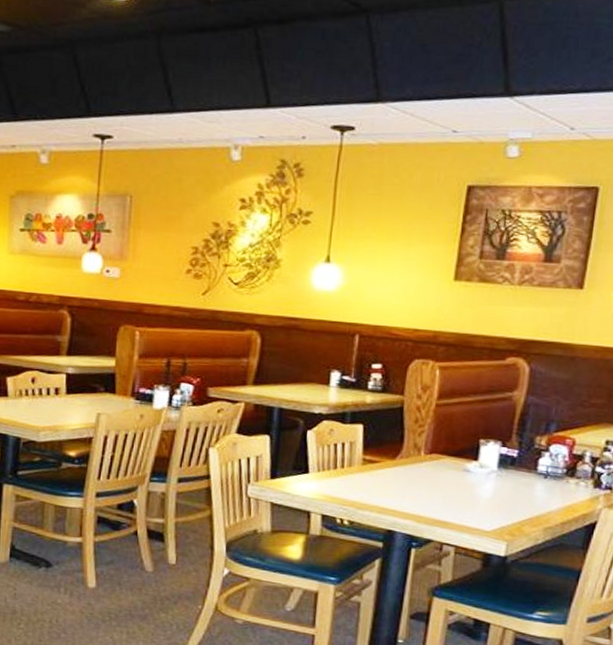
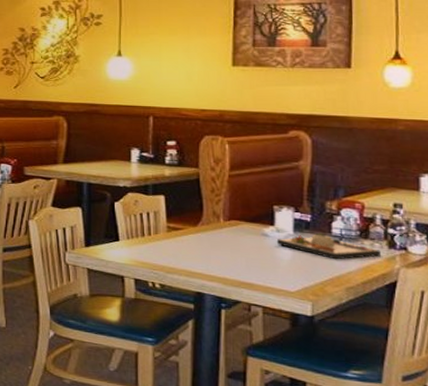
dinner plate: none [478,469,585,499] -> present [276,232,381,260]

